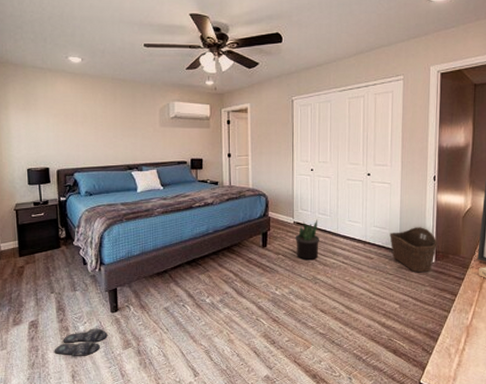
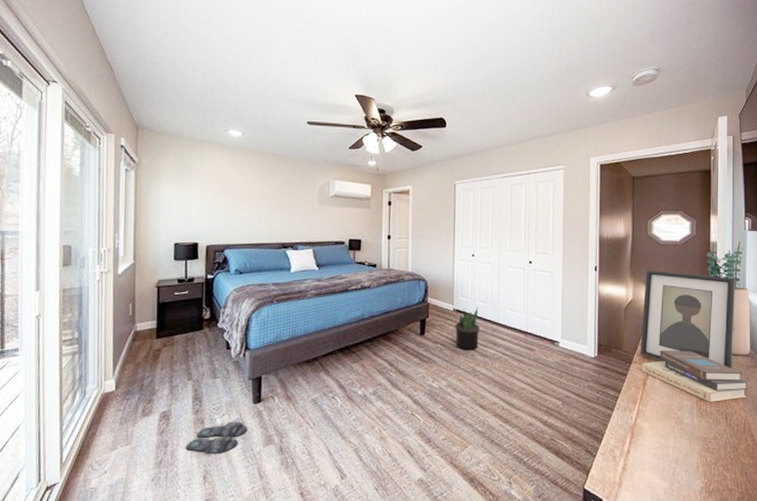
wicker basket: present [390,227,437,273] -> none [551,318,600,367]

